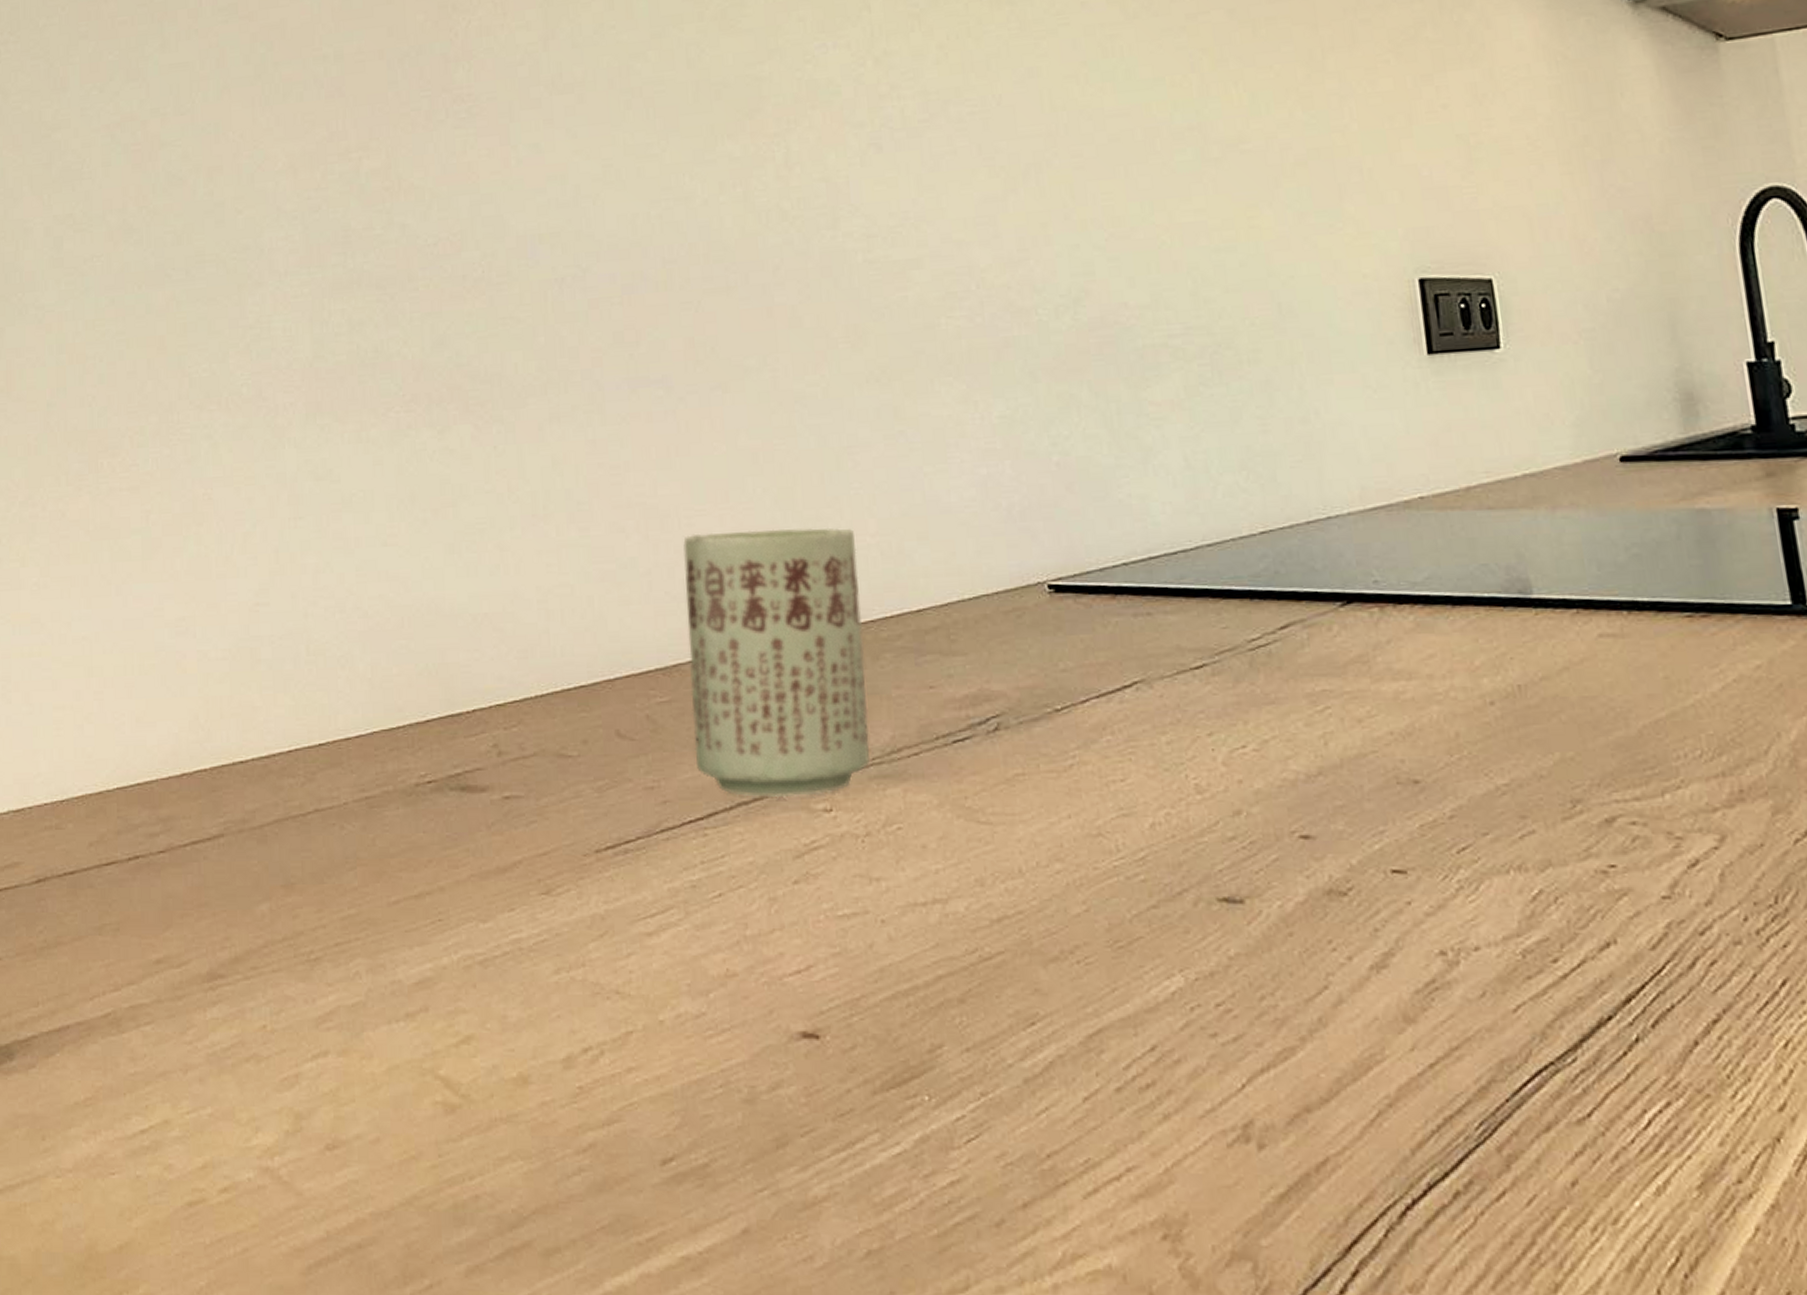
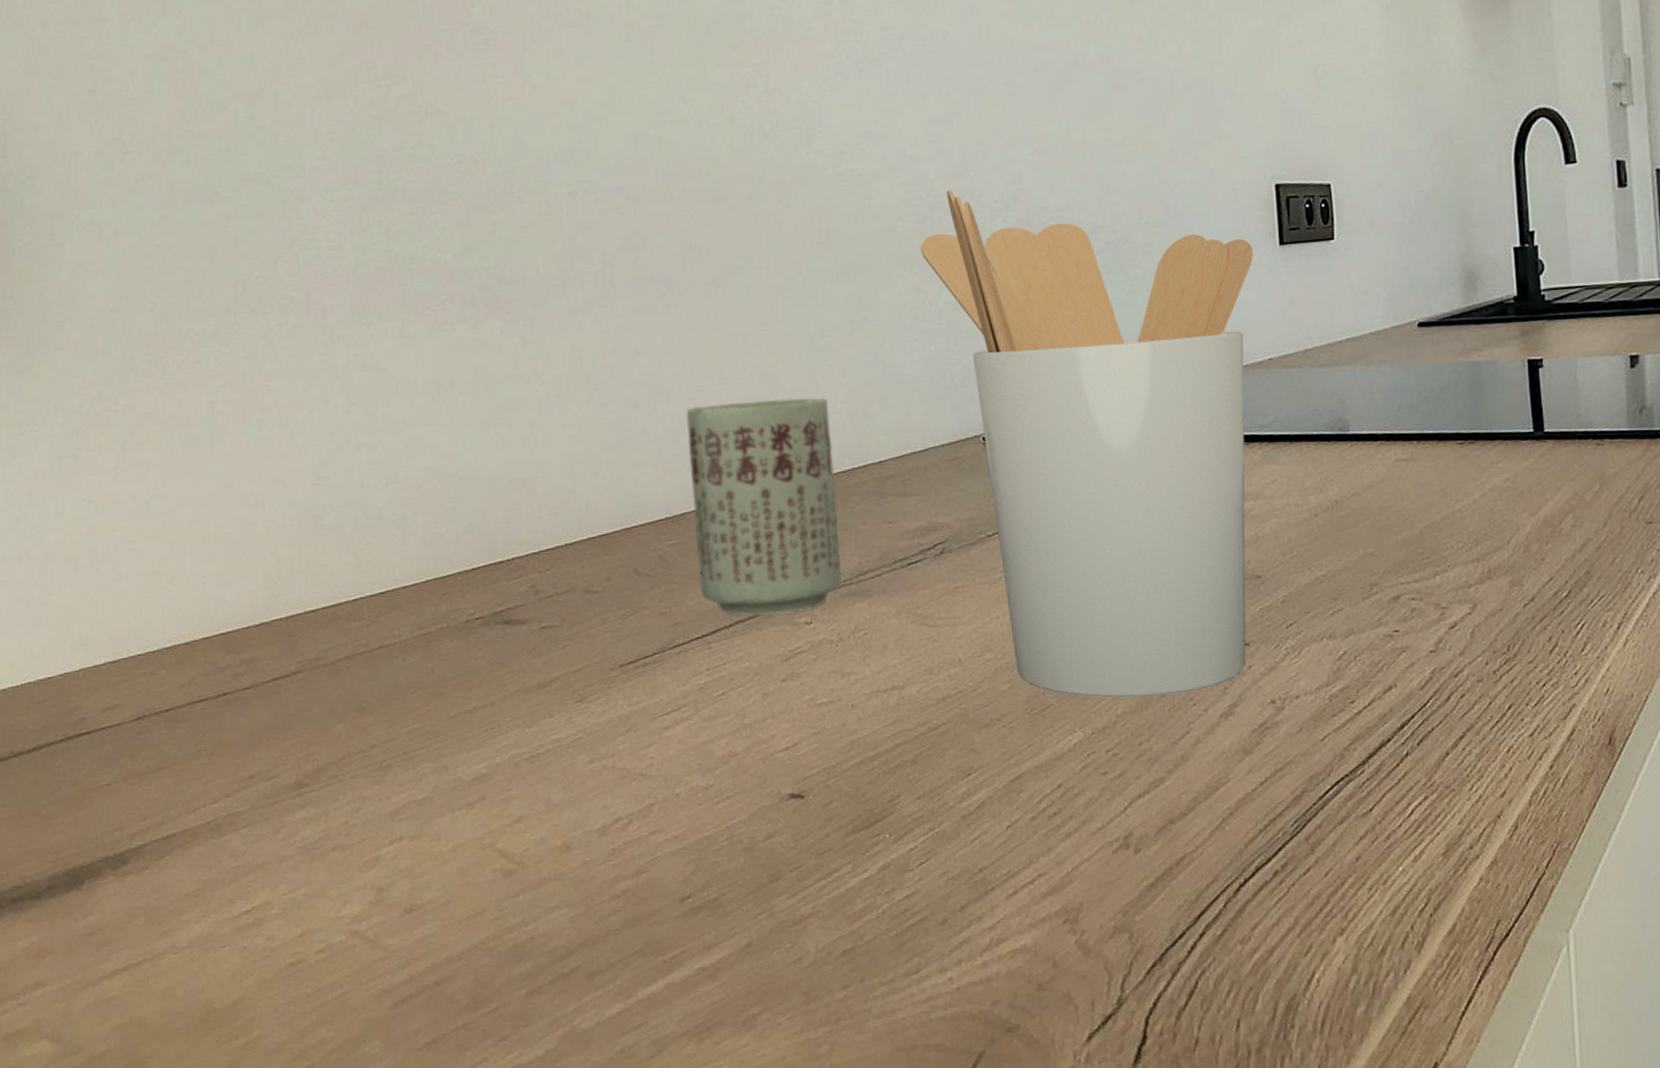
utensil holder: none [969,281,1404,934] -> present [920,189,1254,698]

